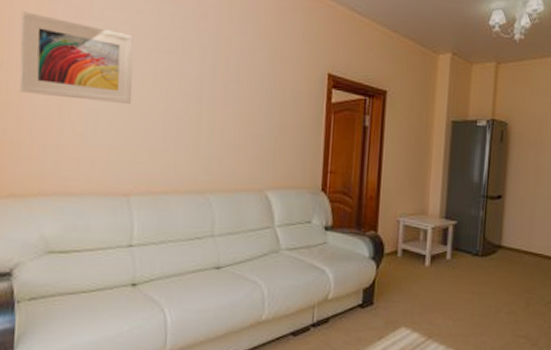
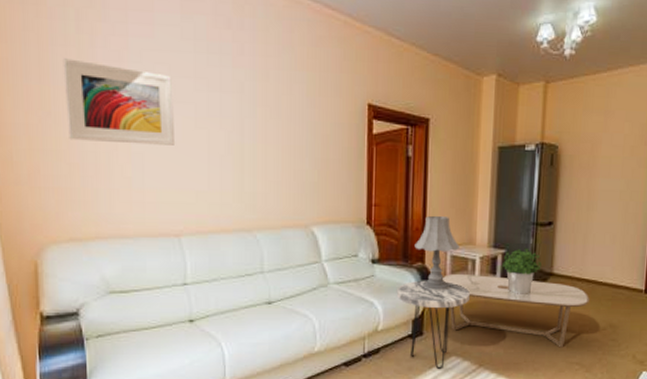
side table: none [349,248,421,341] -> present [397,280,470,370]
table lamp: none [368,184,412,261] -> present [414,215,459,291]
coffee table: none [395,243,536,321] -> present [443,273,590,348]
potted plant: none [453,220,491,266] -> present [502,248,542,294]

